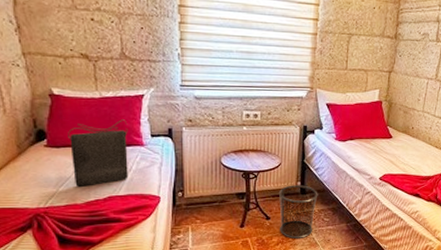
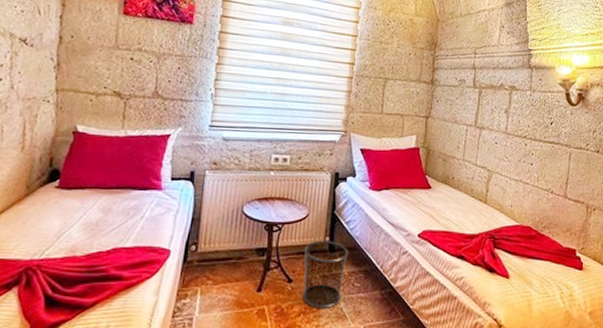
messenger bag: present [68,119,129,187] -> none [79,160,149,236]

